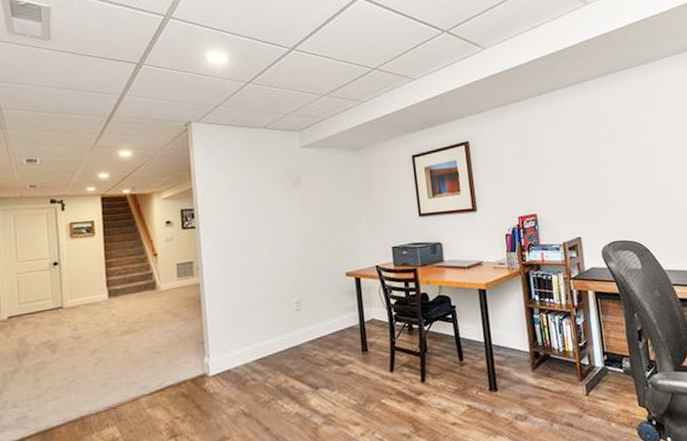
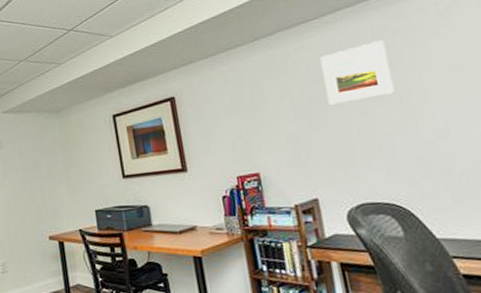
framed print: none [588,104,642,157] -> present [320,40,395,105]

